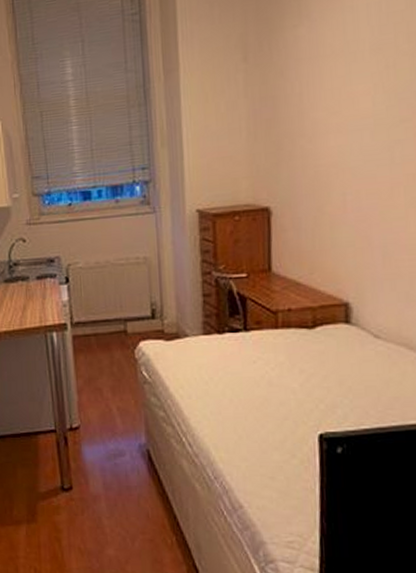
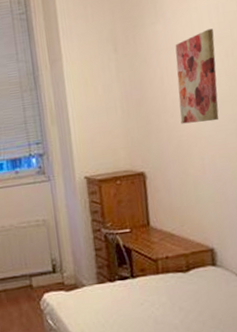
wall art: none [319,33,373,151] -> present [175,28,219,124]

